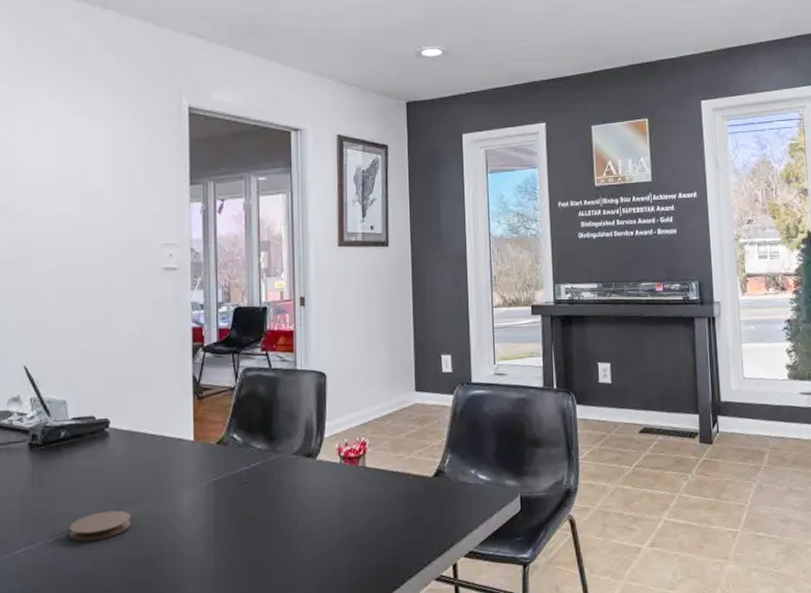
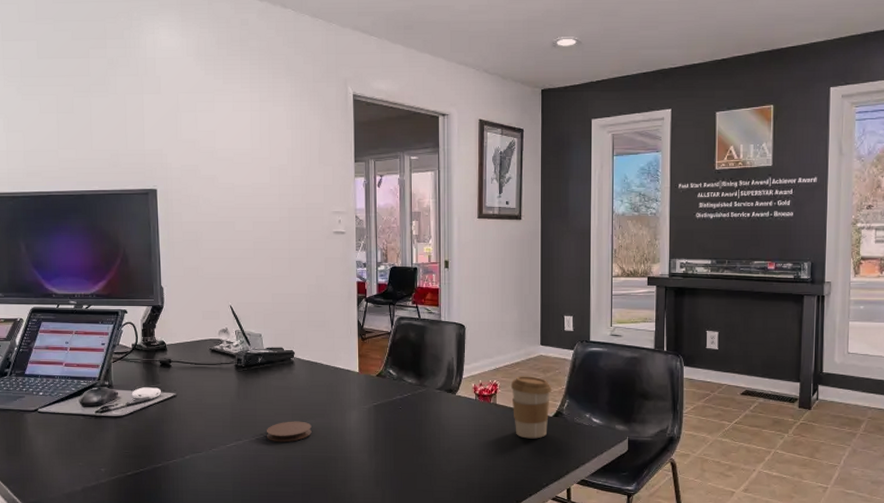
coffee cup: none [382,429,430,507] -> present [510,376,551,439]

